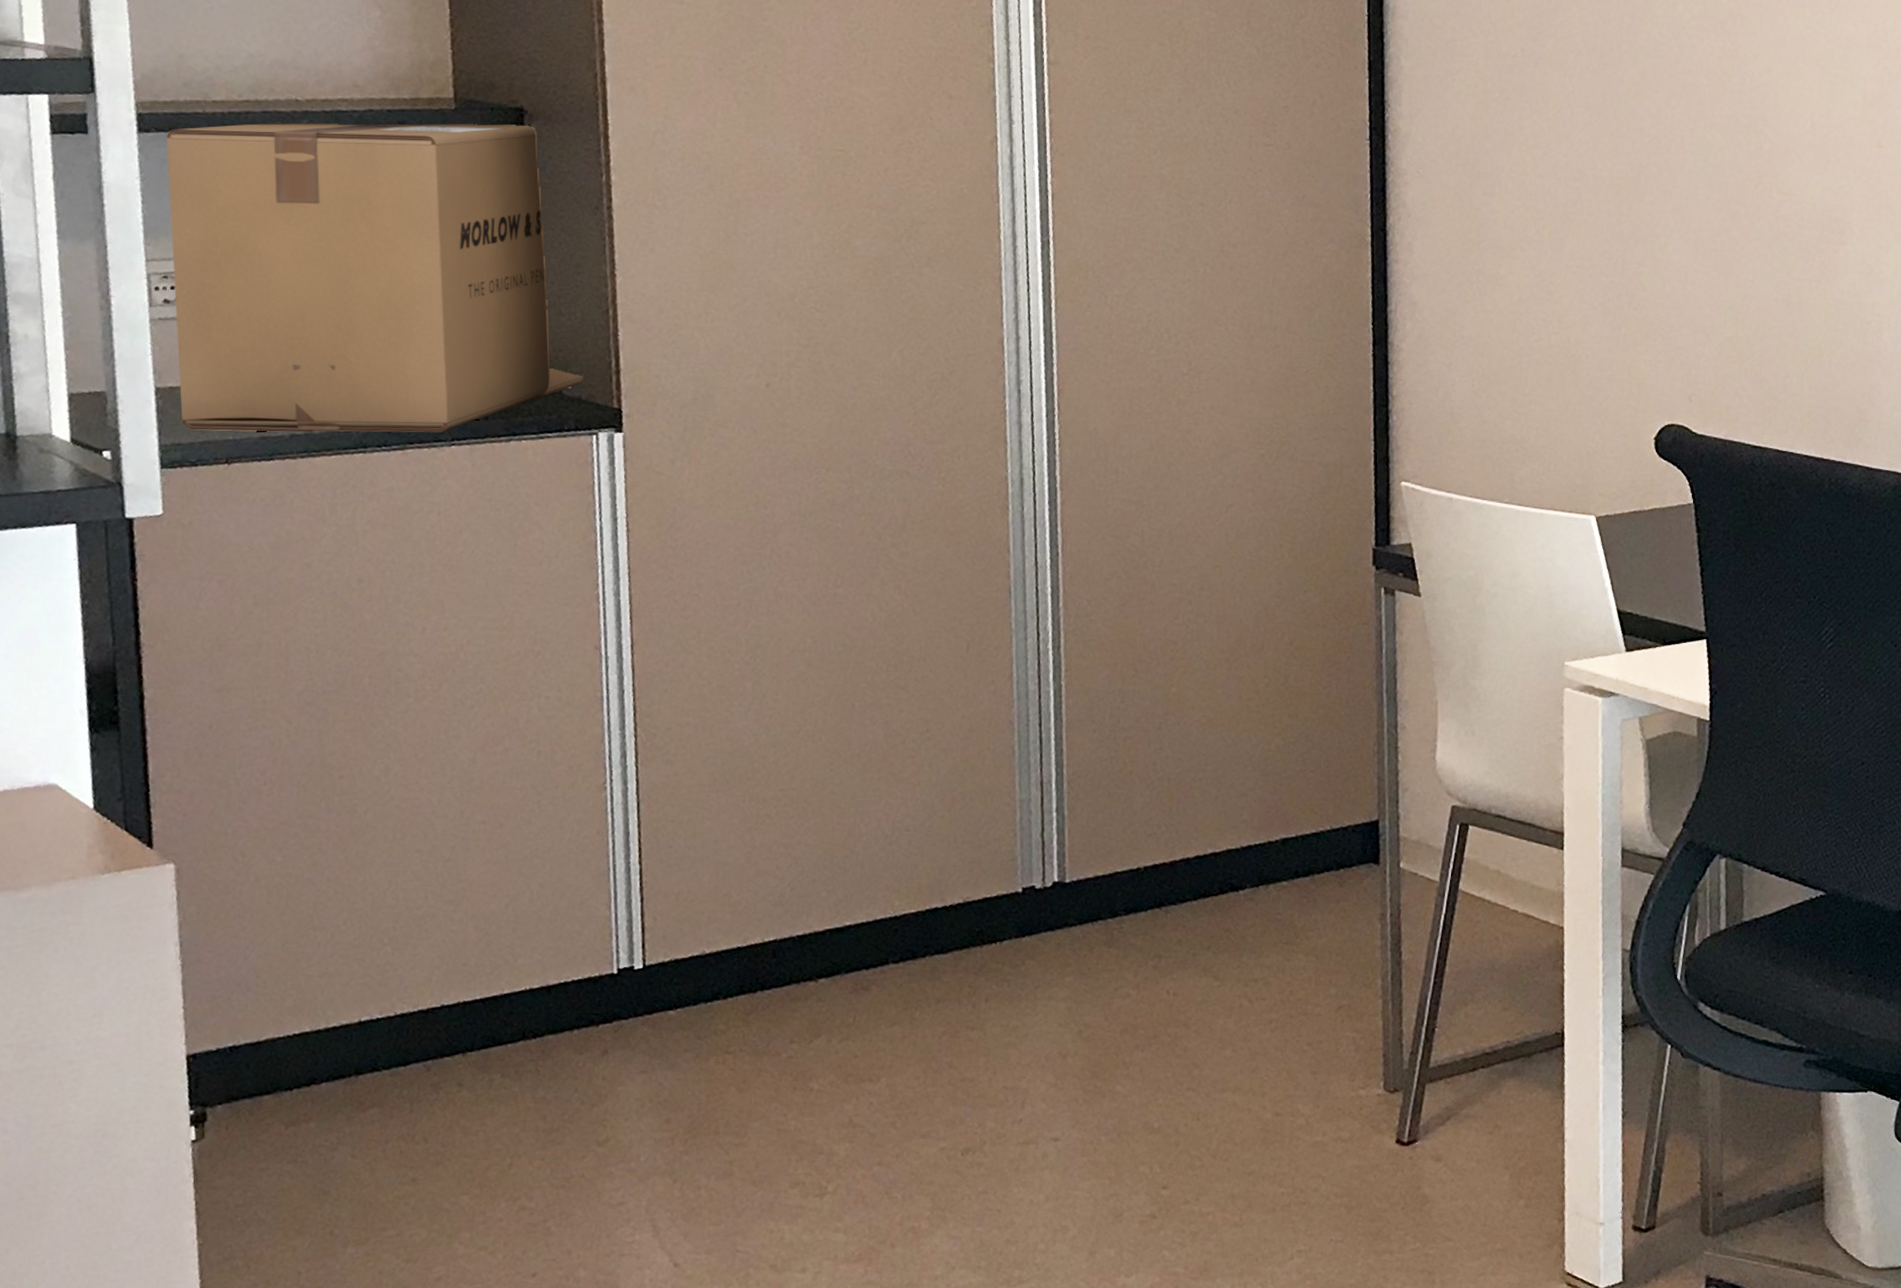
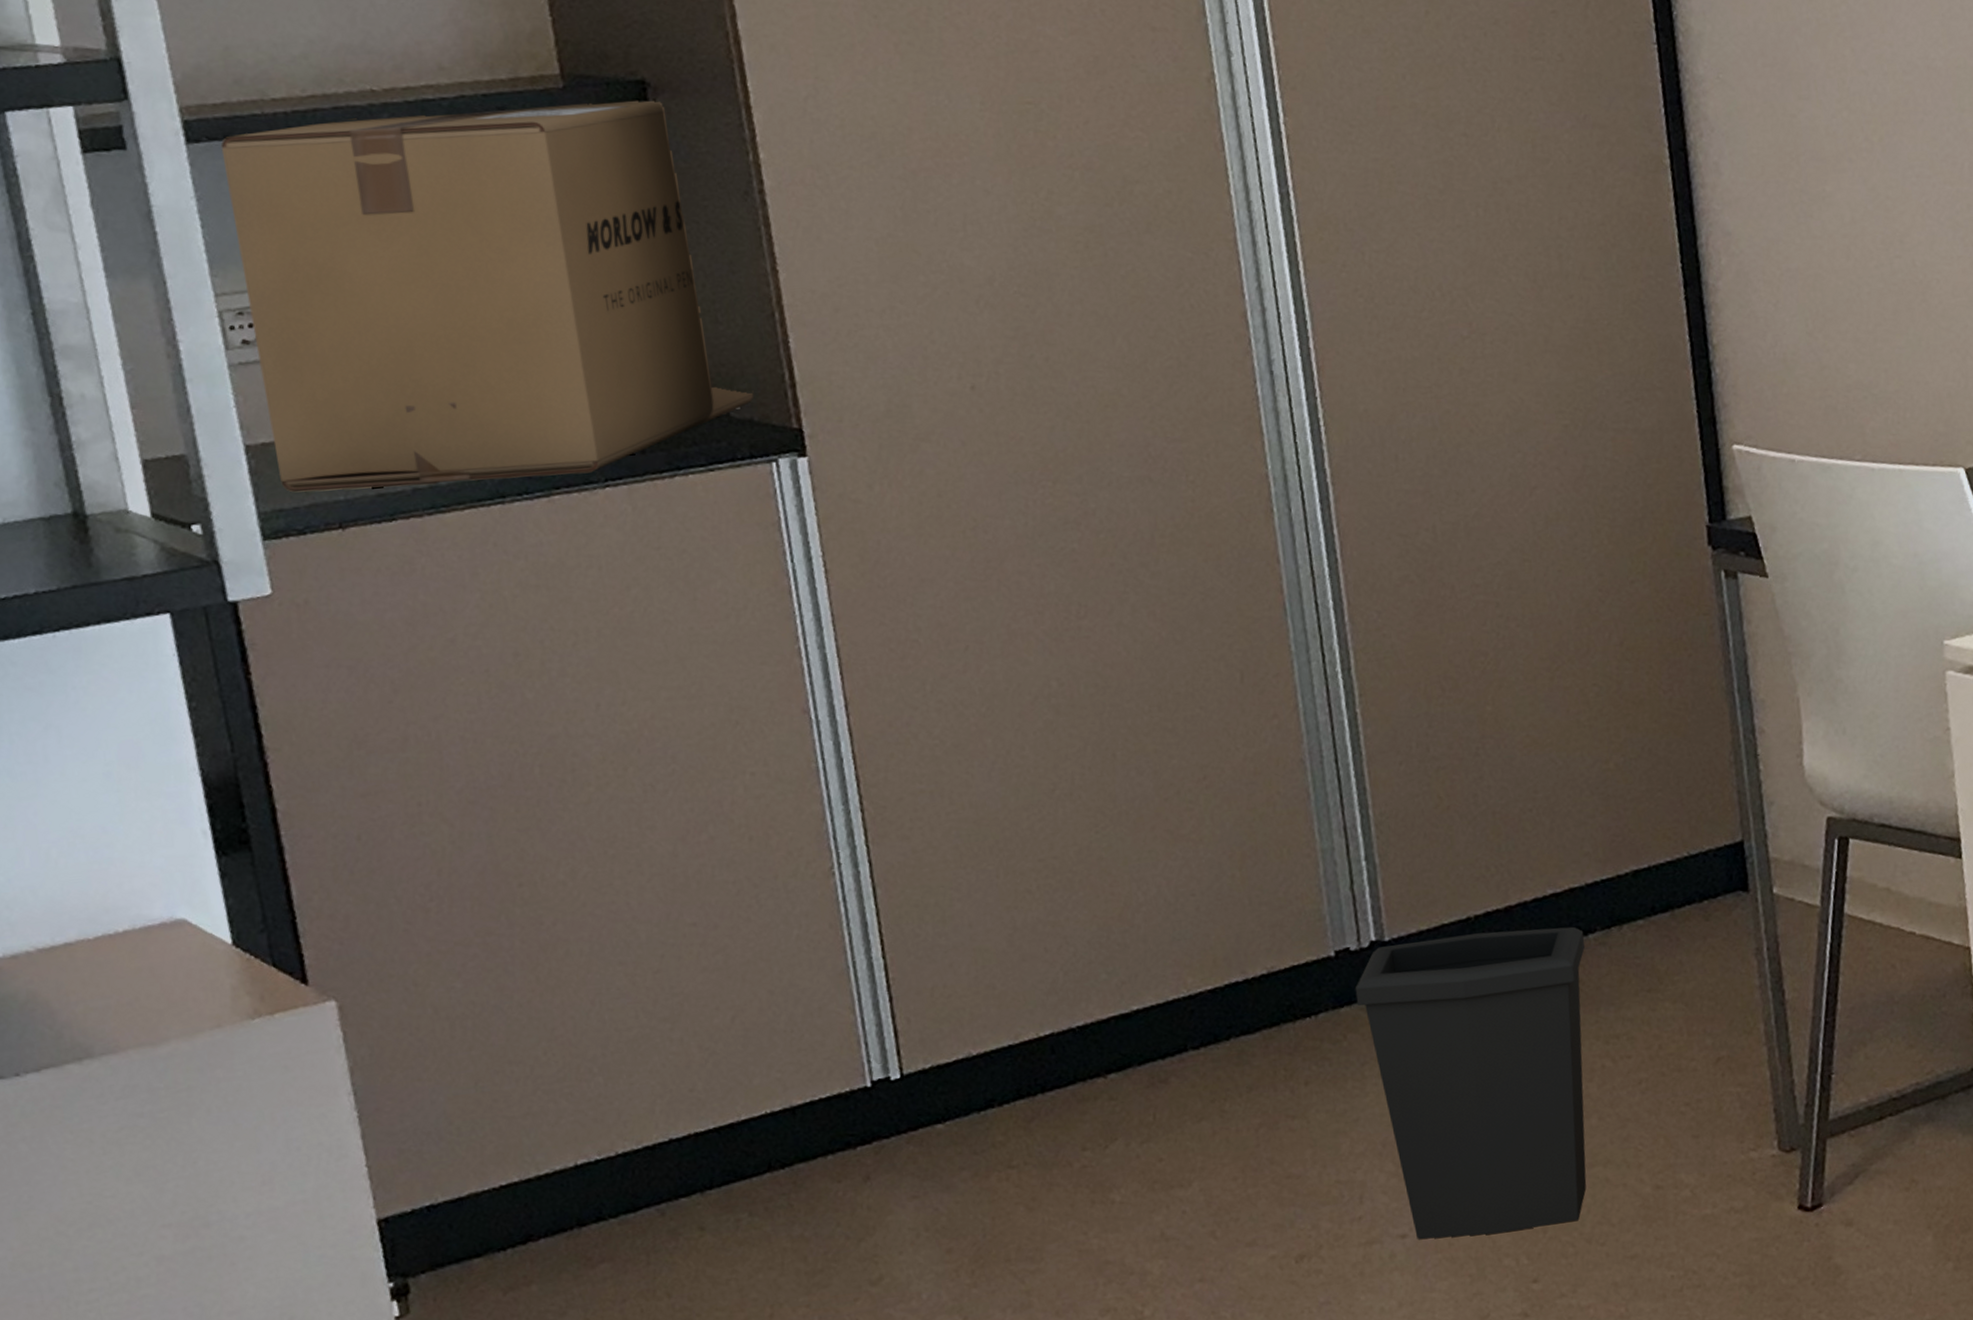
trash bin: none [1036,882,1236,1144] -> present [1355,926,1587,1239]

